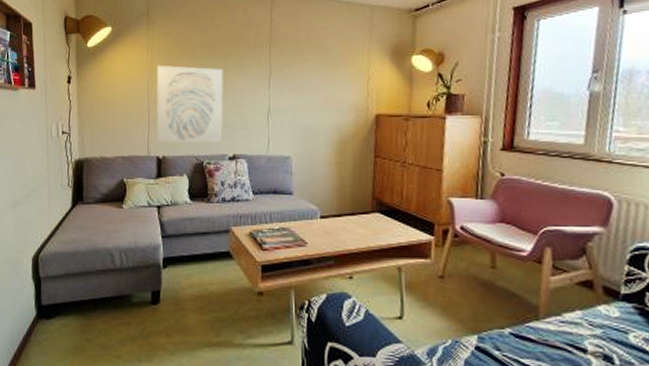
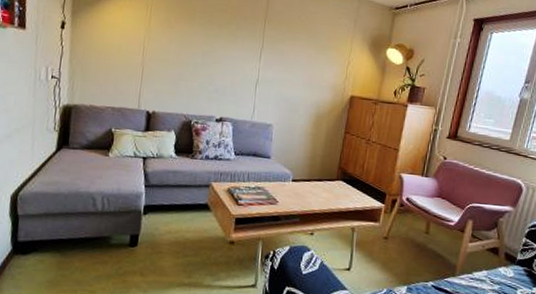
wall art: present [156,65,223,143] -> none [148,23,219,105]

